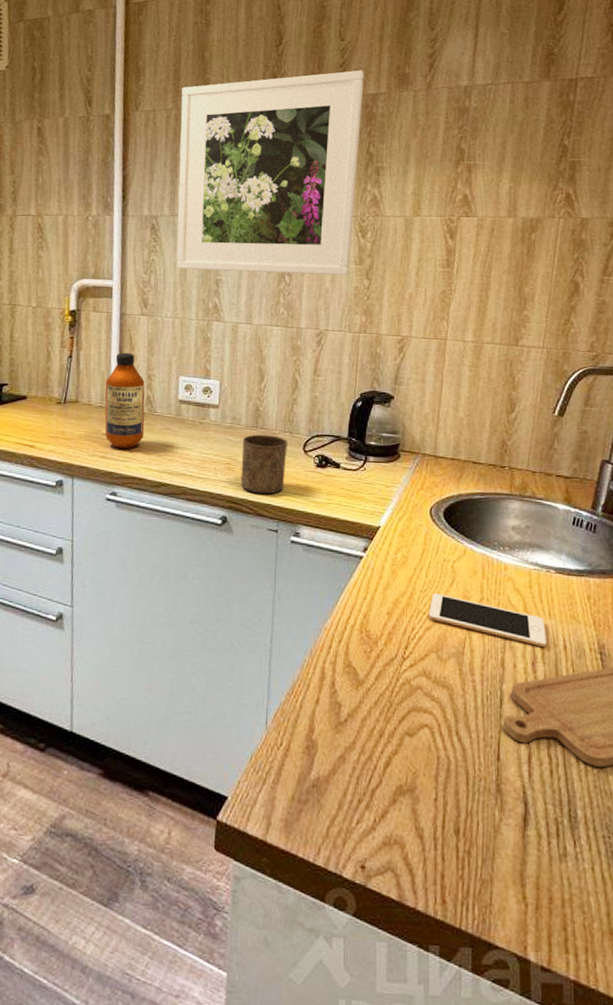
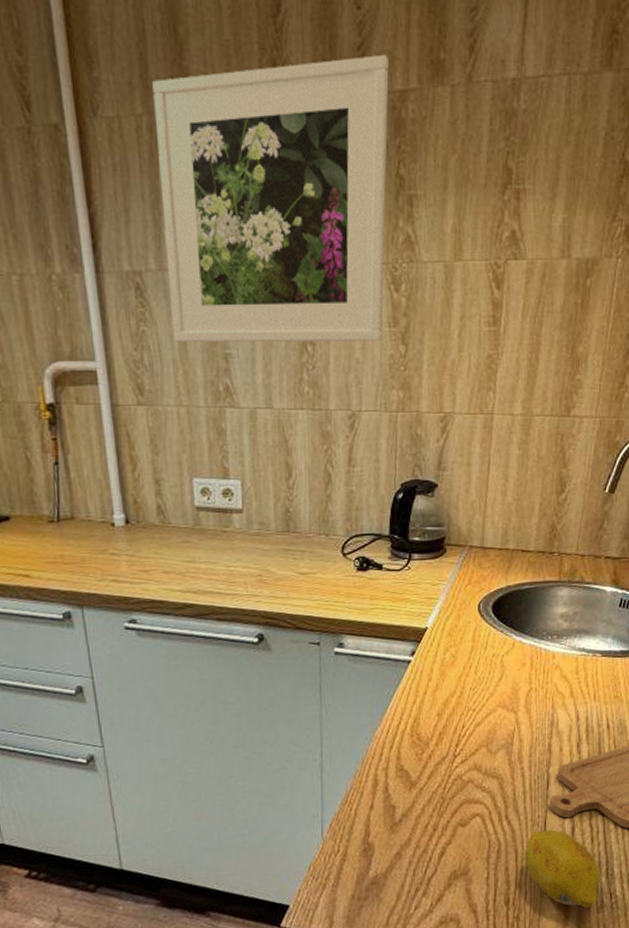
bottle: present [104,352,145,448] -> none [104,453,160,569]
cup: present [240,434,287,495] -> none [273,539,324,606]
cell phone: present [428,593,546,648] -> none [478,689,591,729]
fruit: none [477,753,563,855] -> present [525,829,601,908]

